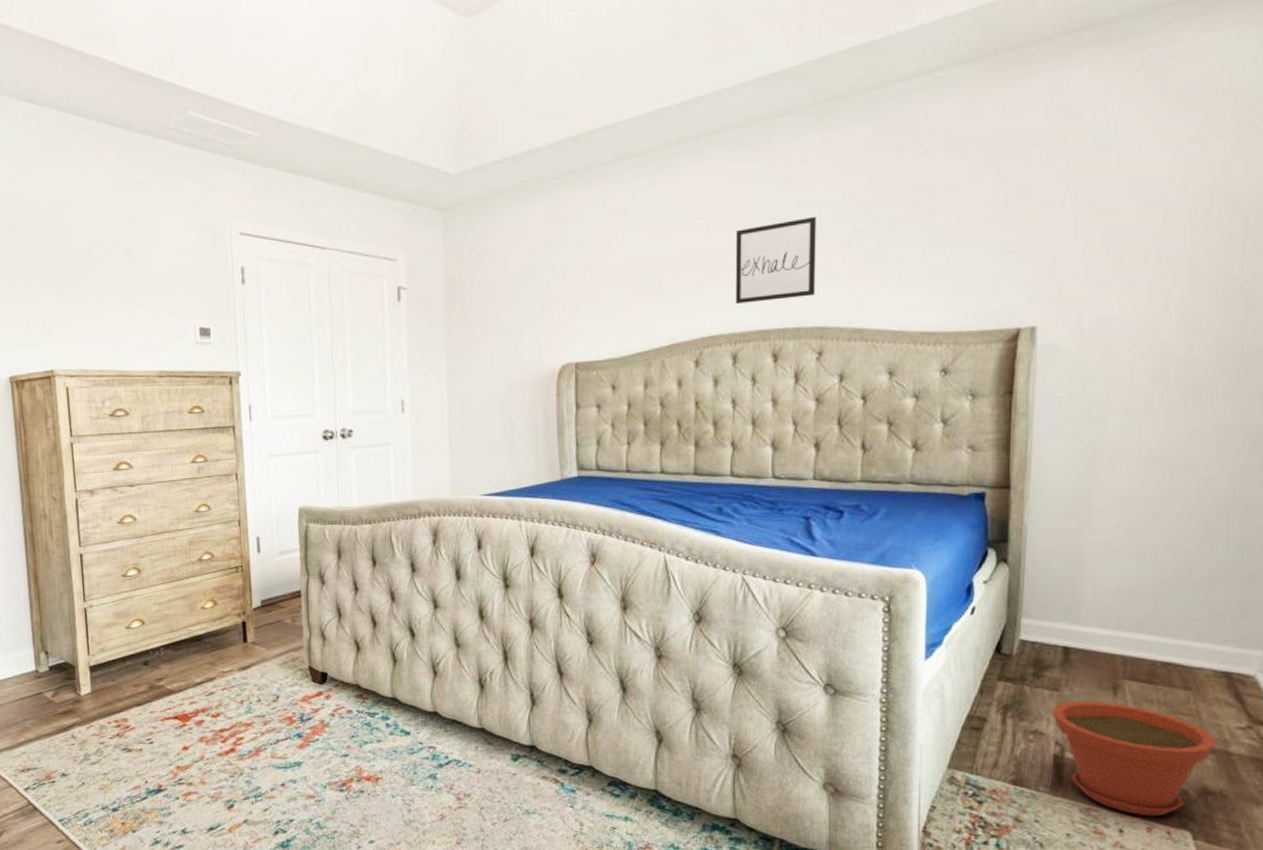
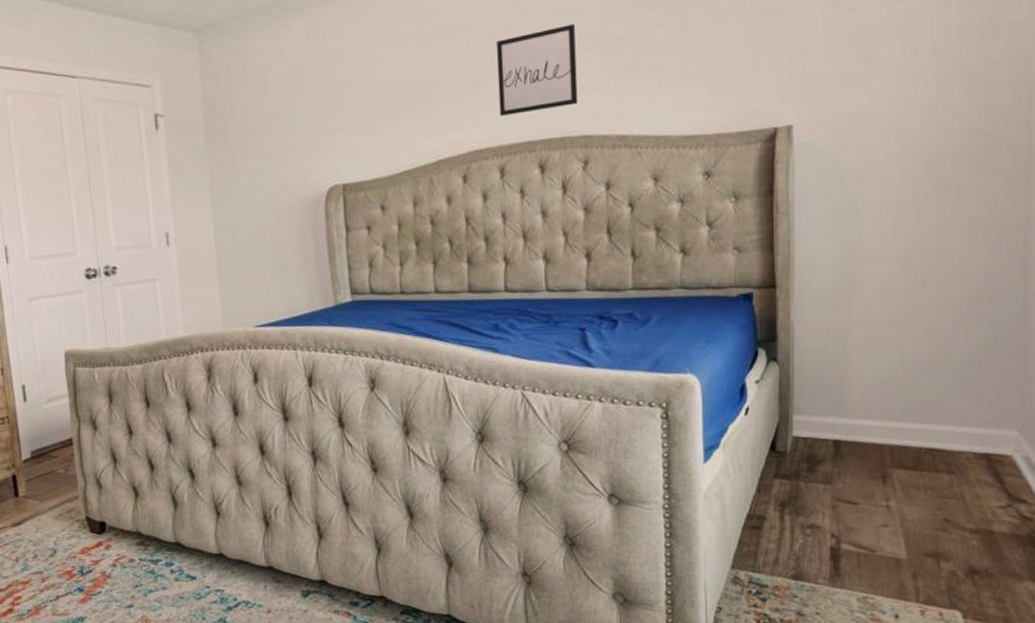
plant pot: present [1052,700,1216,816] -> none [826,491,979,600]

